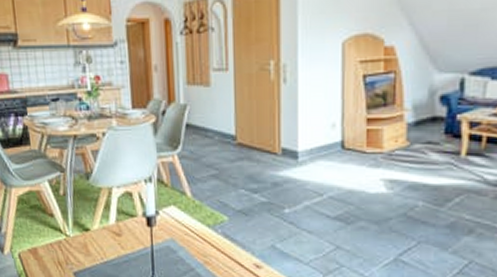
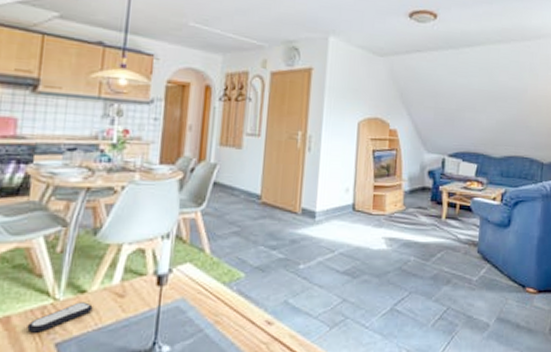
remote control: none [50,239,97,263] -> present [27,302,93,333]

